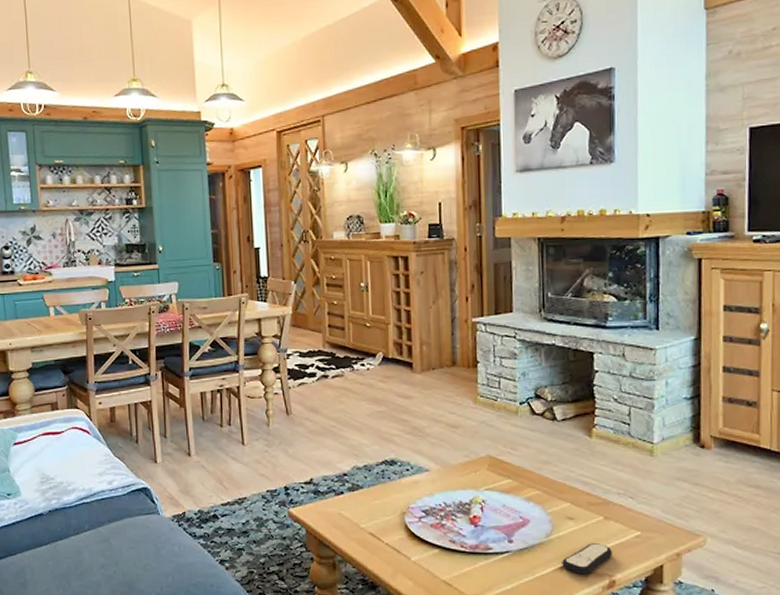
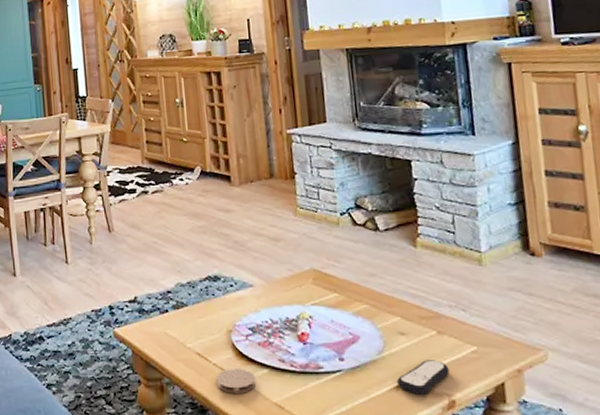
coaster: none [387,548,427,571] -> present [216,369,256,393]

